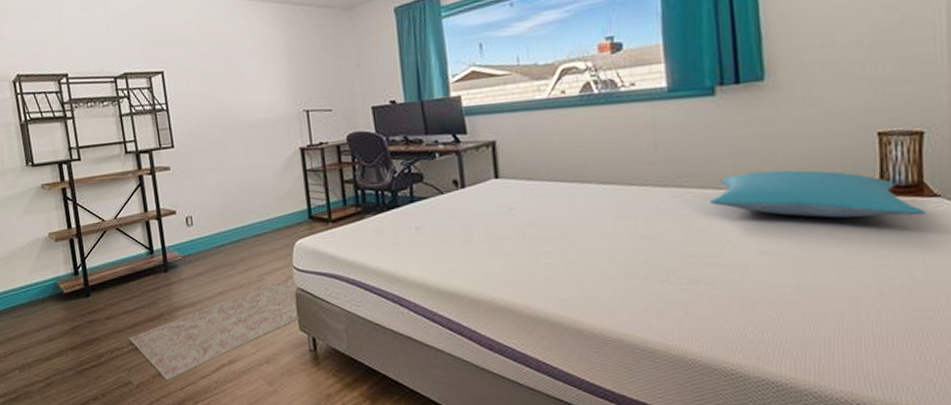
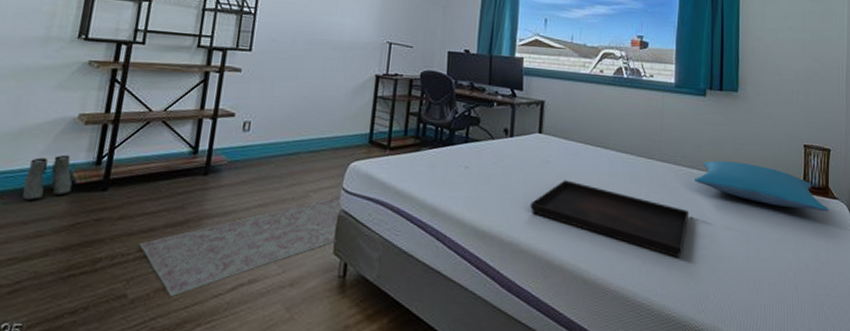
boots: none [25,270,63,312] -> present [22,154,72,201]
serving tray: none [498,225,708,295] -> present [529,180,690,257]

